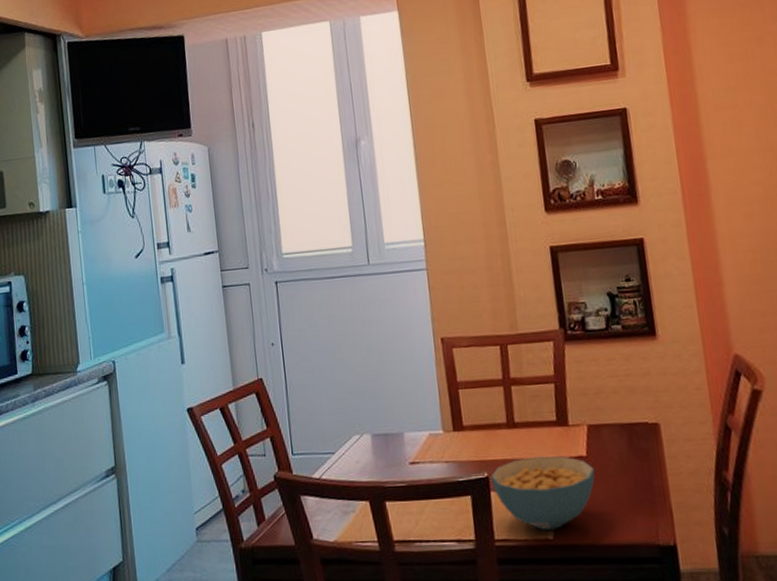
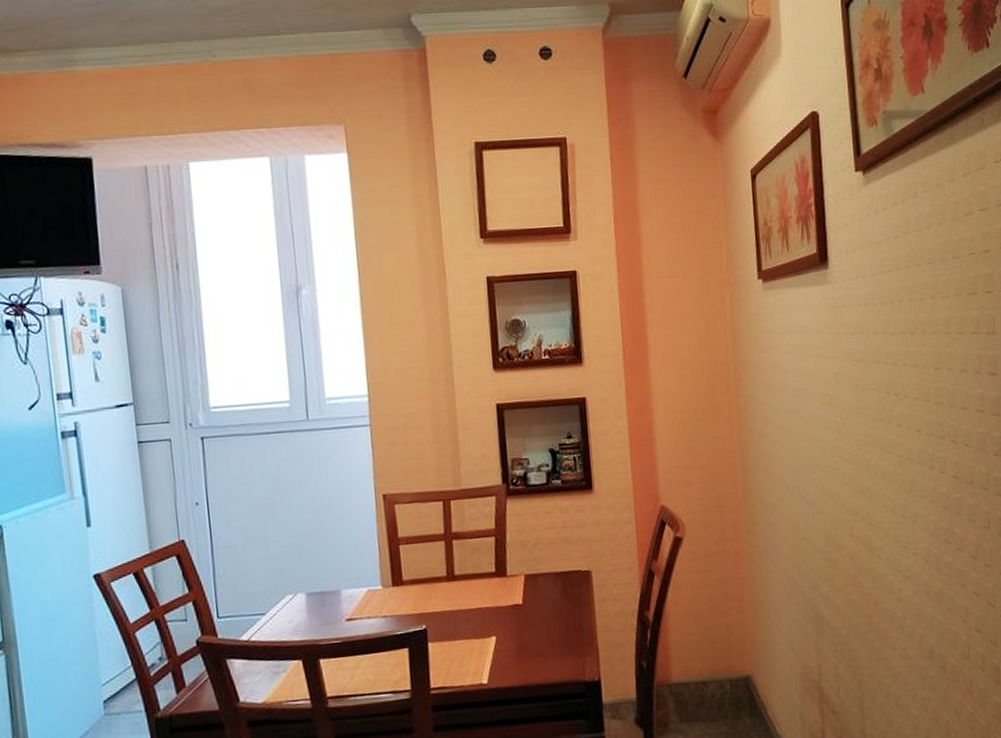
cereal bowl: present [491,455,595,530] -> none [429,605,530,676]

